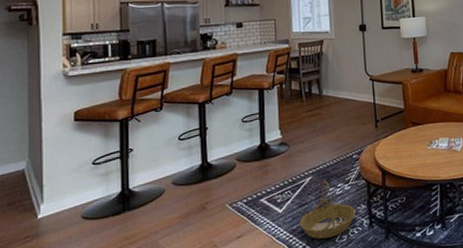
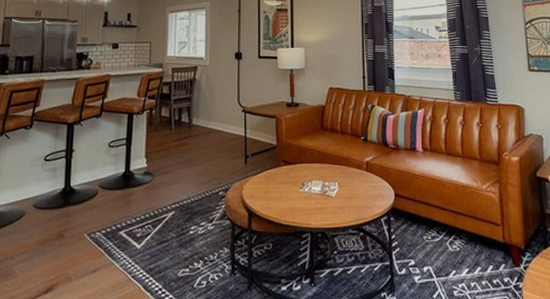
basket: present [299,180,356,239] -> none [157,217,218,282]

